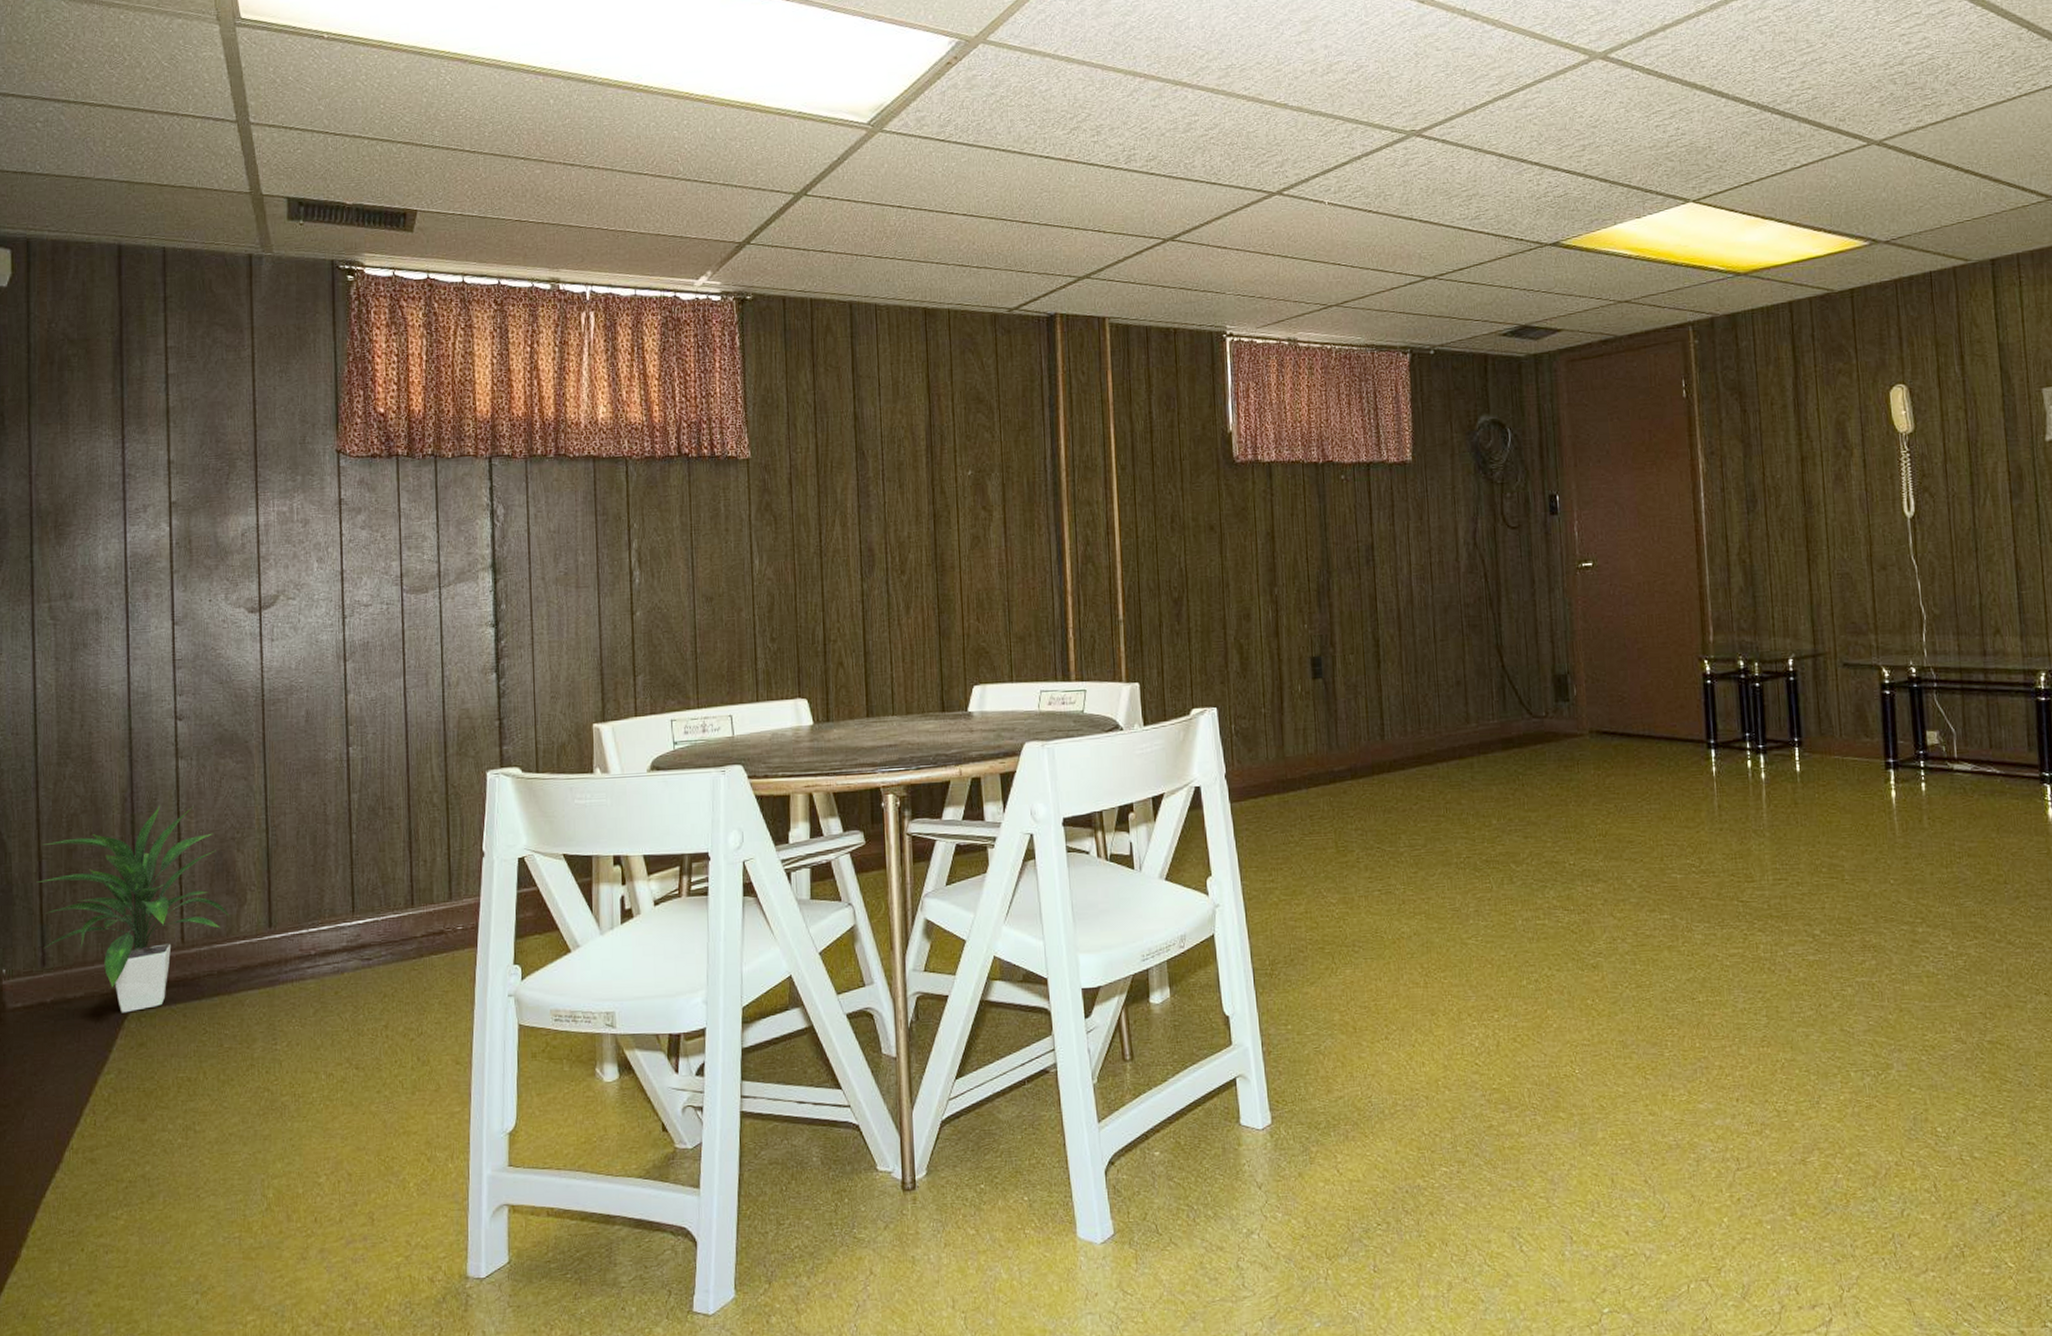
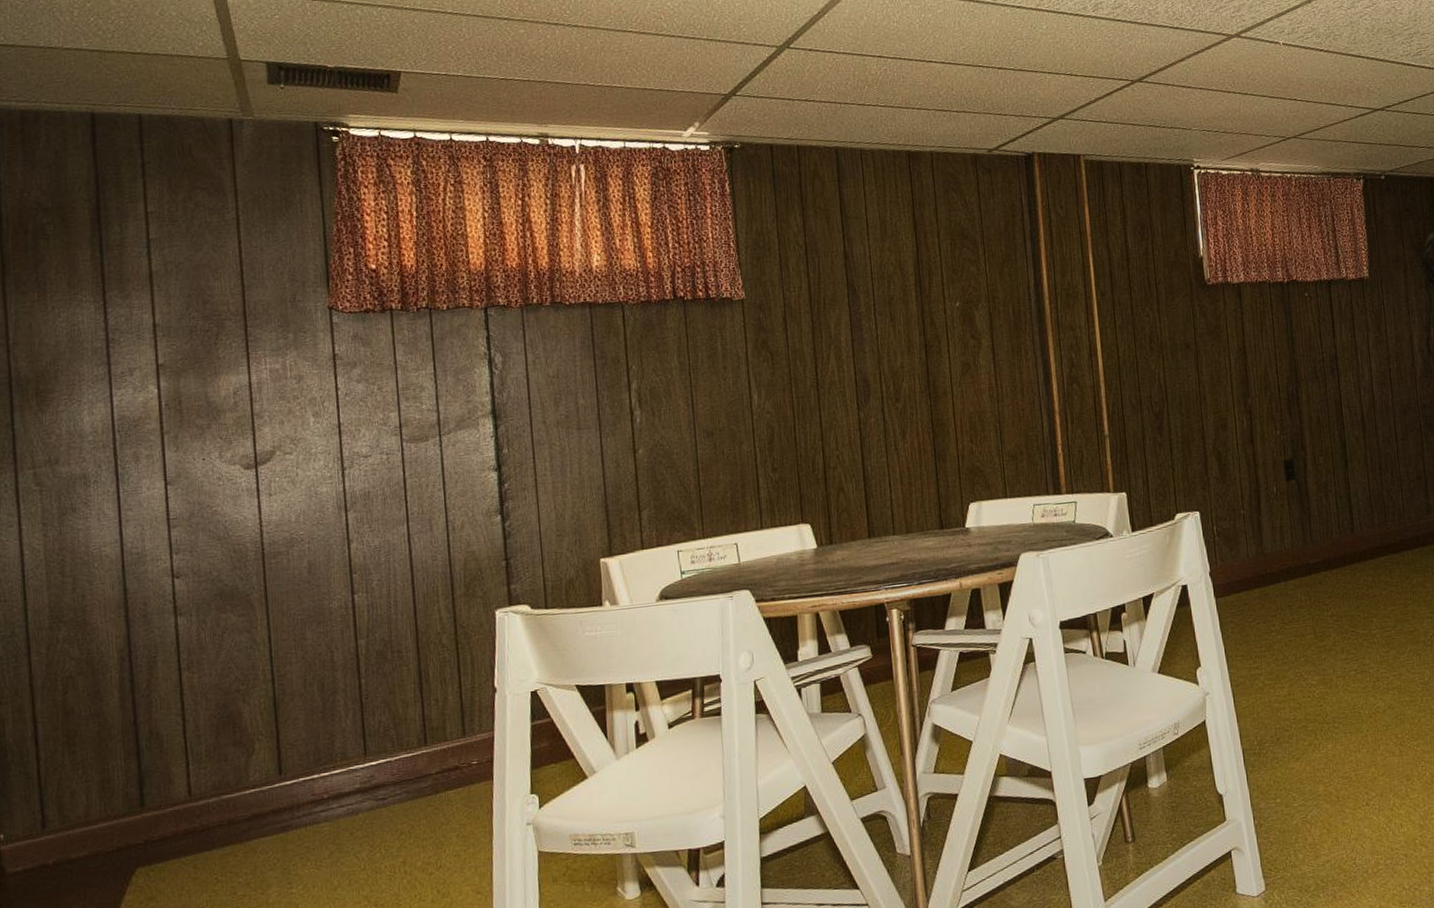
indoor plant: present [36,805,231,1013] -> none [32,661,240,869]

